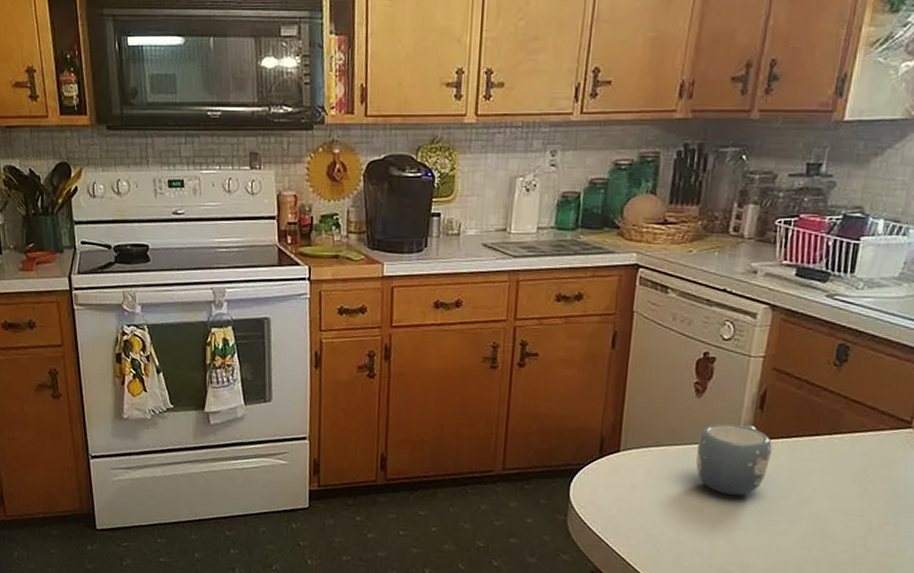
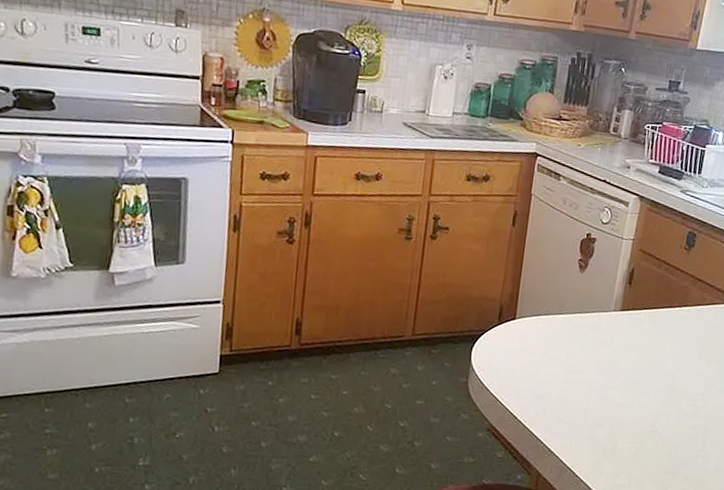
mug: present [696,423,773,495] -> none [577,295,638,359]

